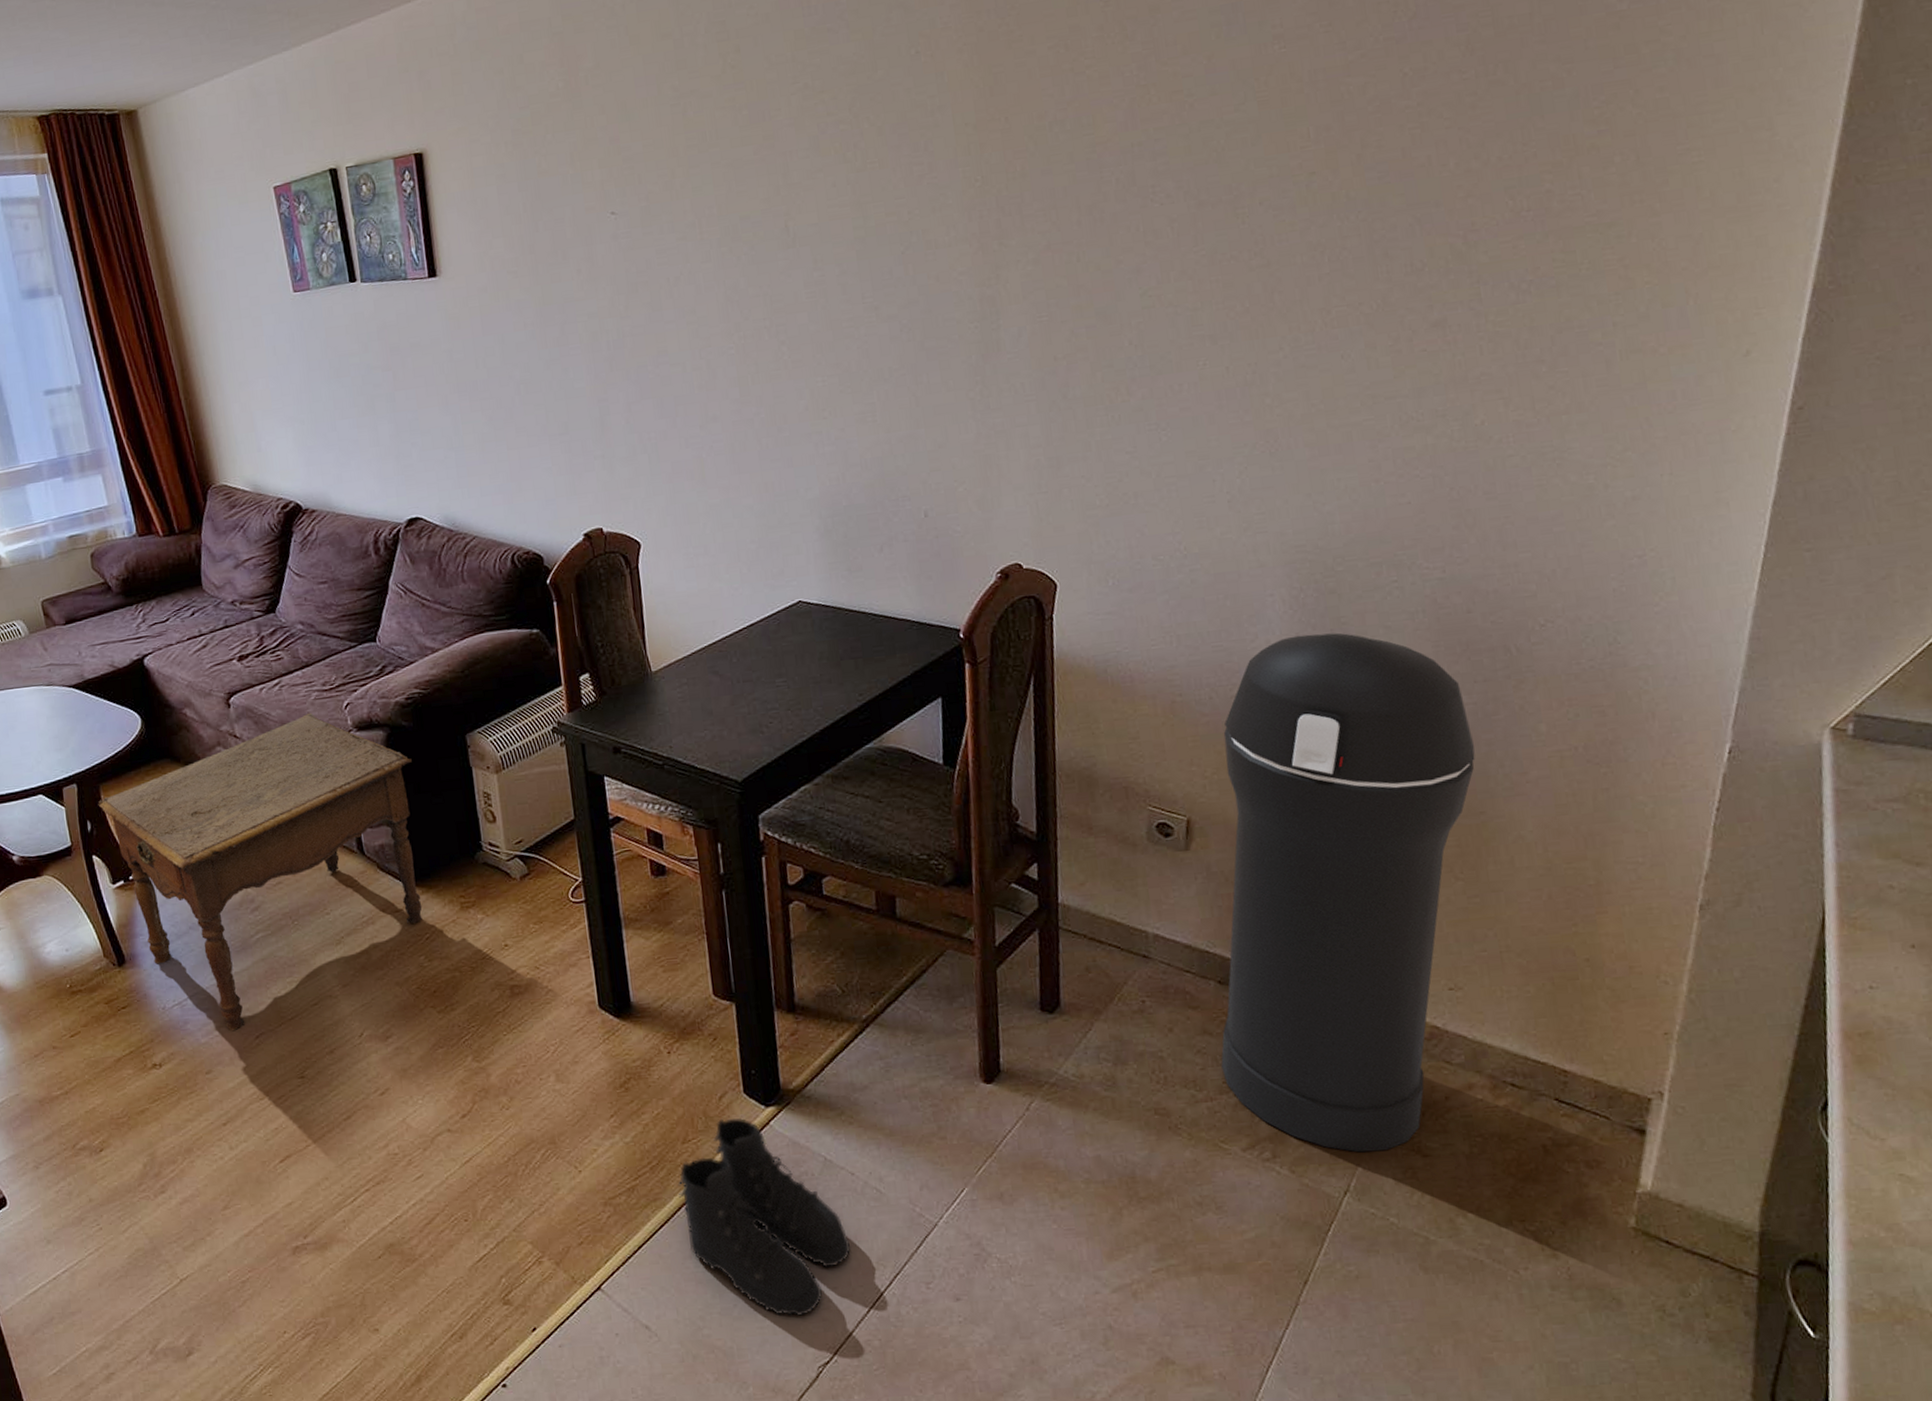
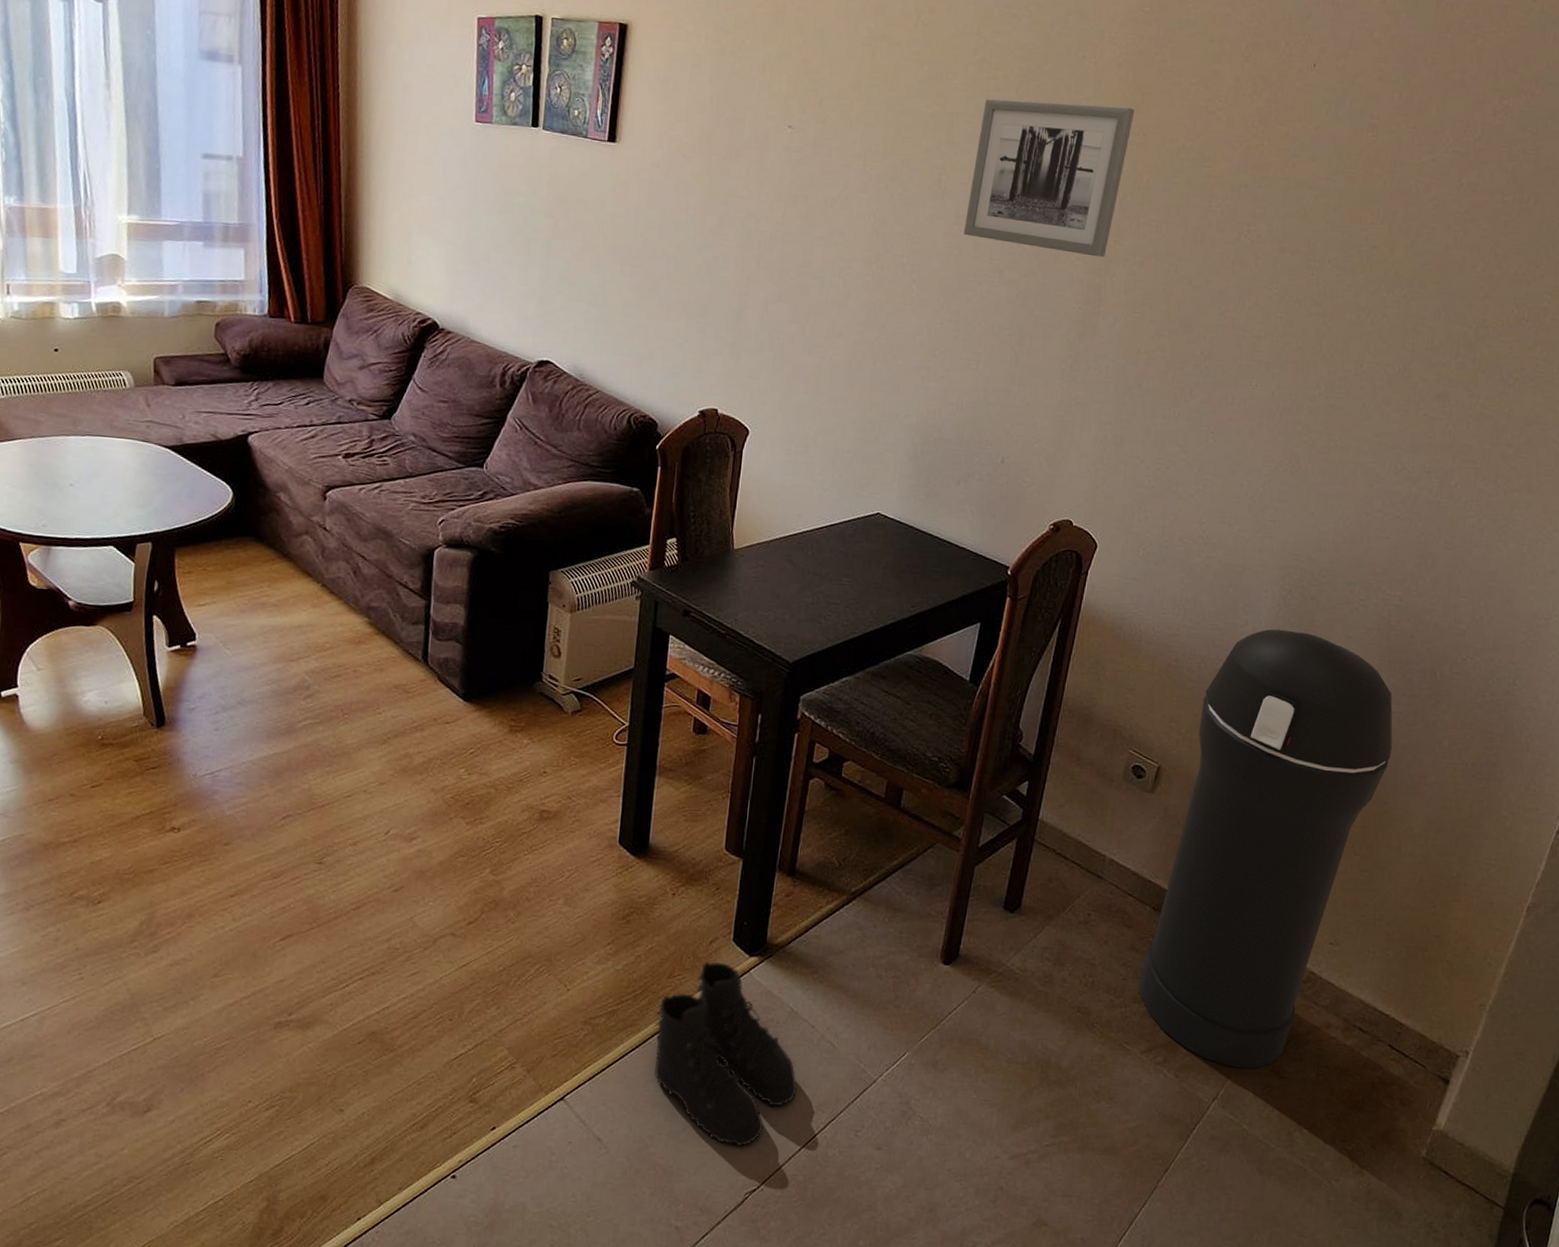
side table: present [98,712,423,1032] -> none [170,521,493,809]
wall art: none [817,93,993,280] -> present [963,99,1135,258]

